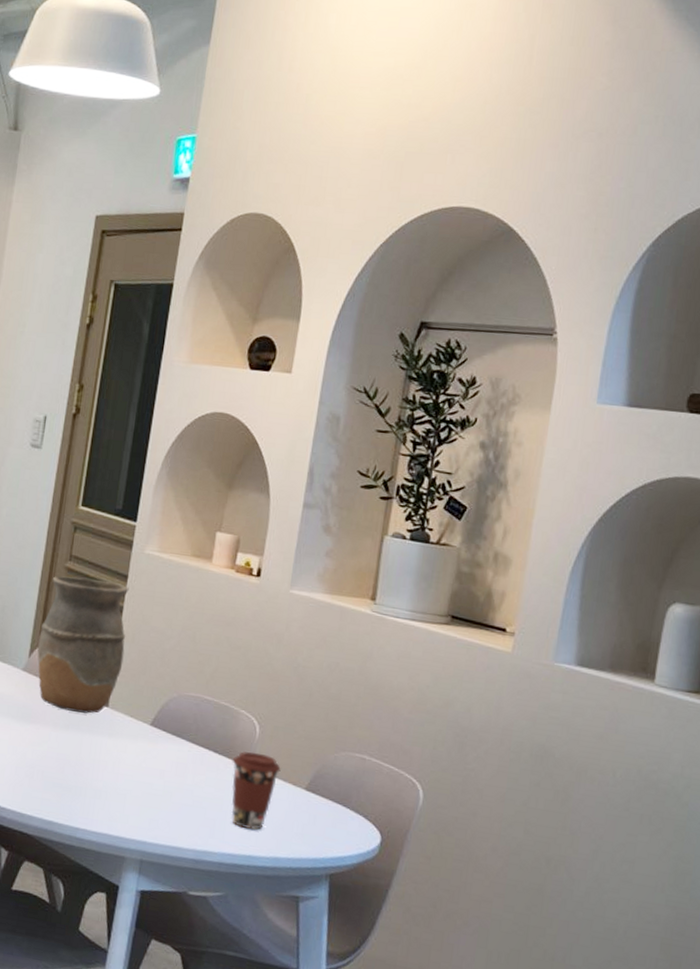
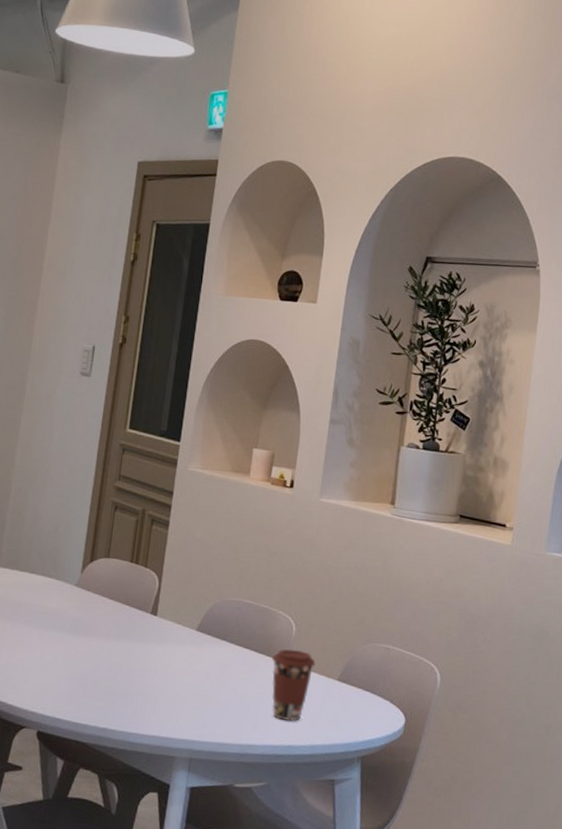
vase: present [37,576,129,714] -> none [89,495,175,623]

